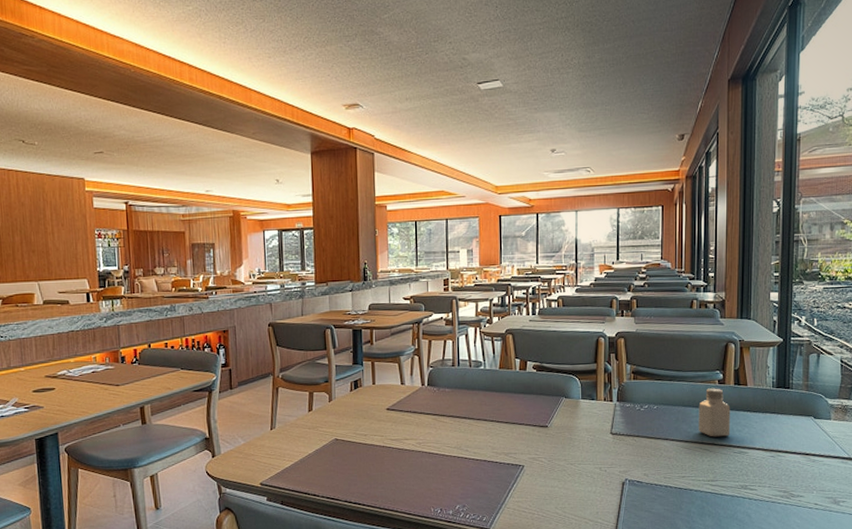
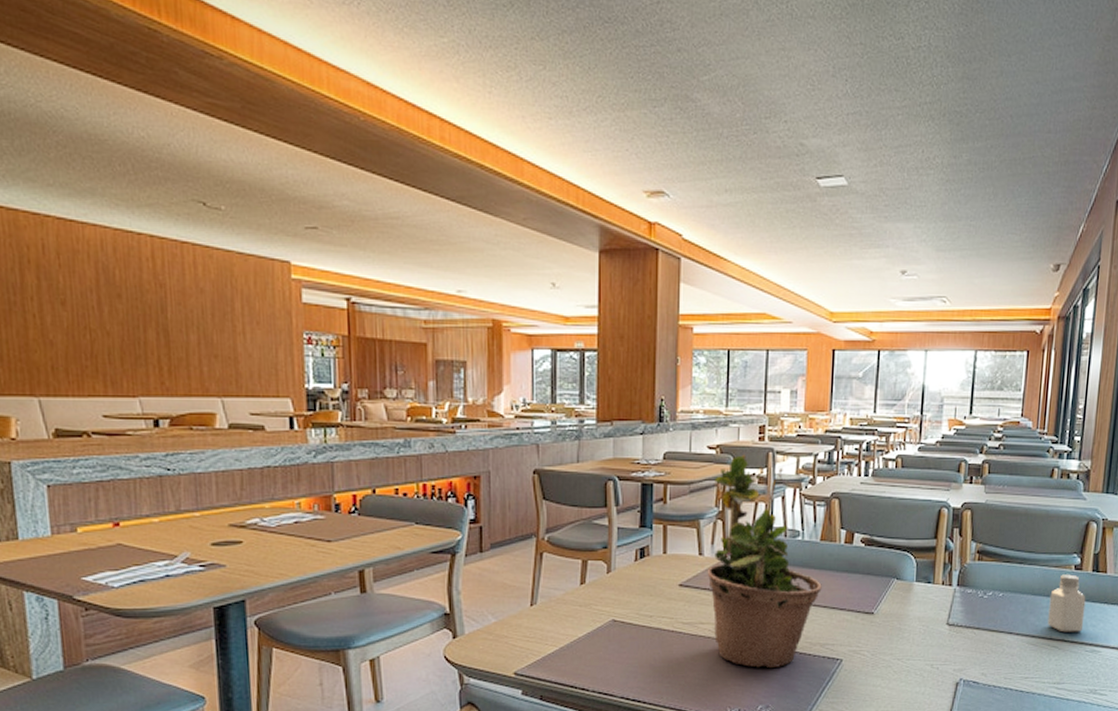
potted plant: none [408,291,503,475] -> present [707,440,822,669]

